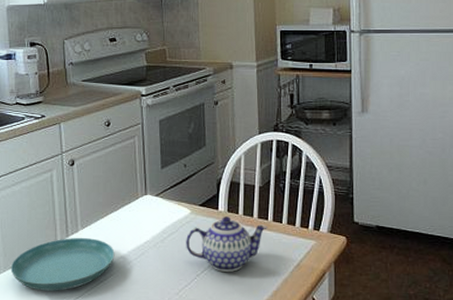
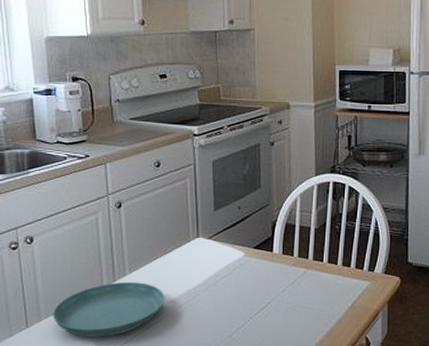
teapot: present [186,217,267,272] -> none [239,259,322,314]

